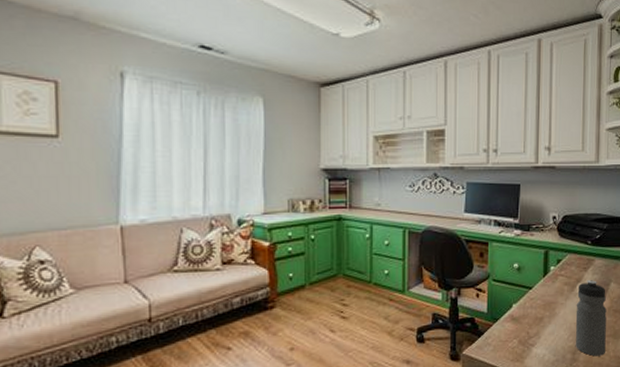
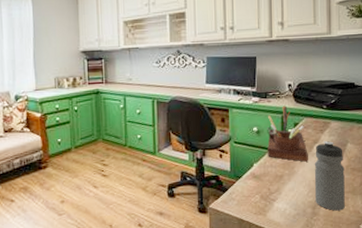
desk organizer: none [528,240,570,303] -> present [267,106,308,162]

